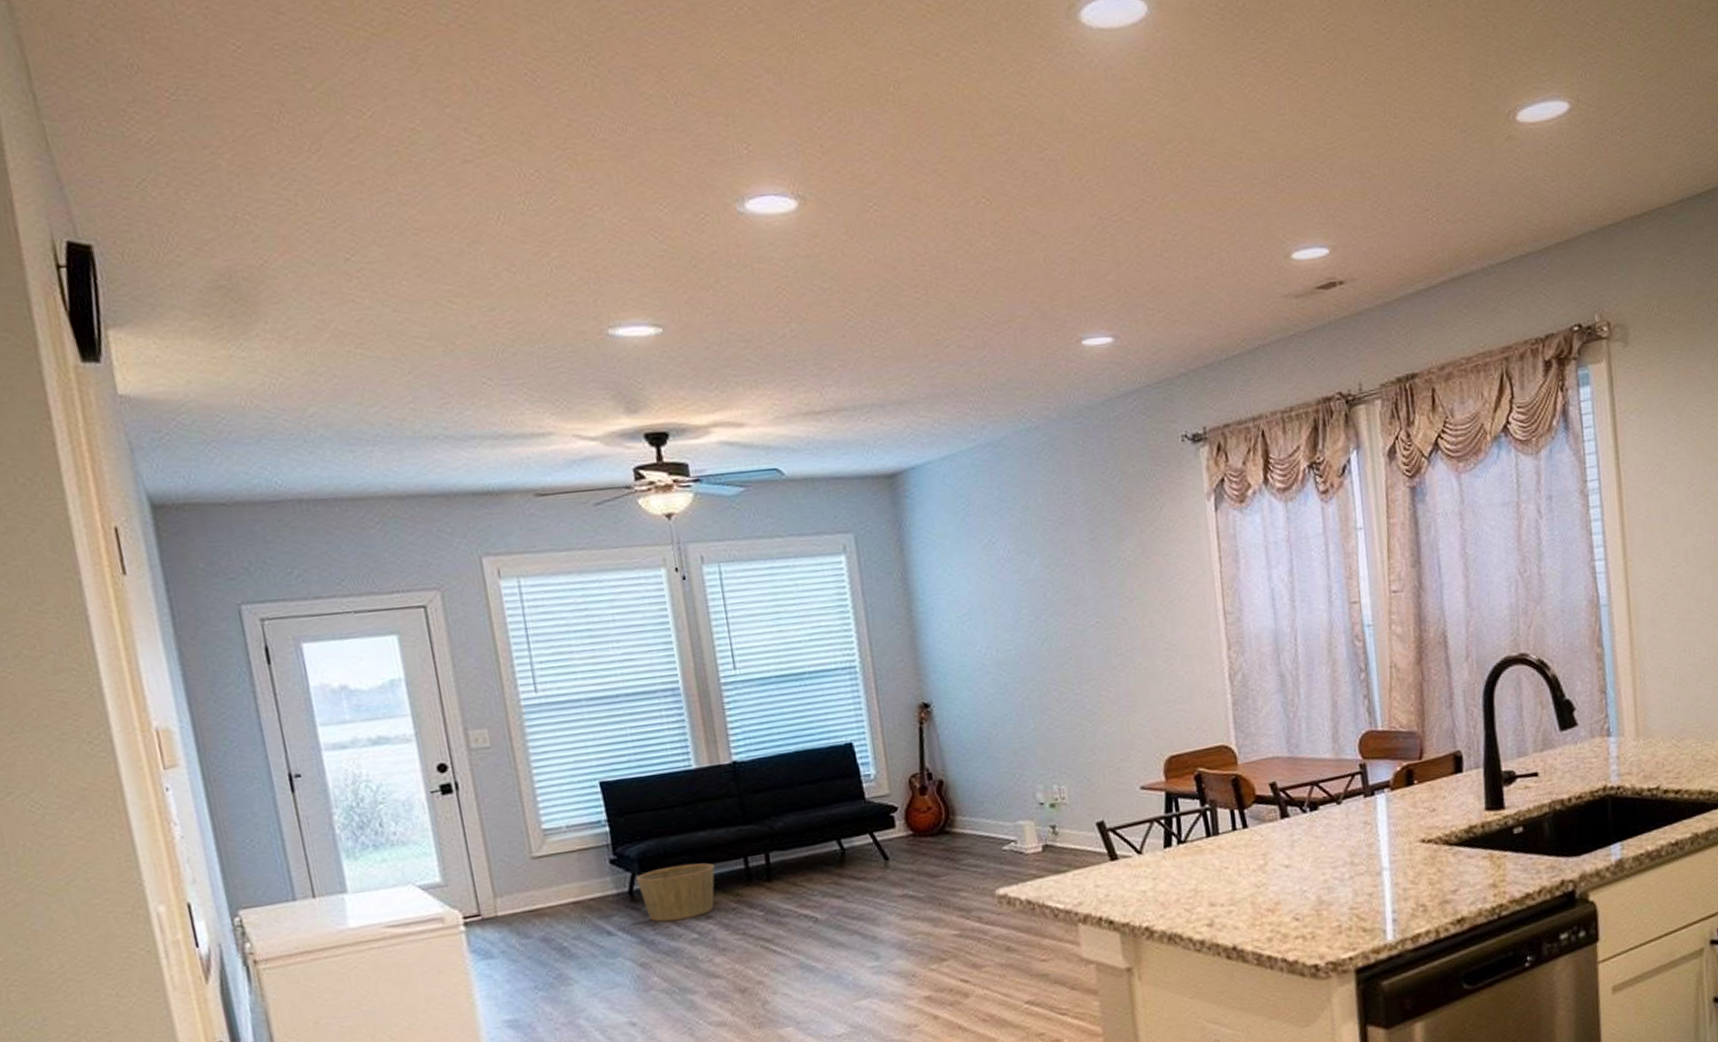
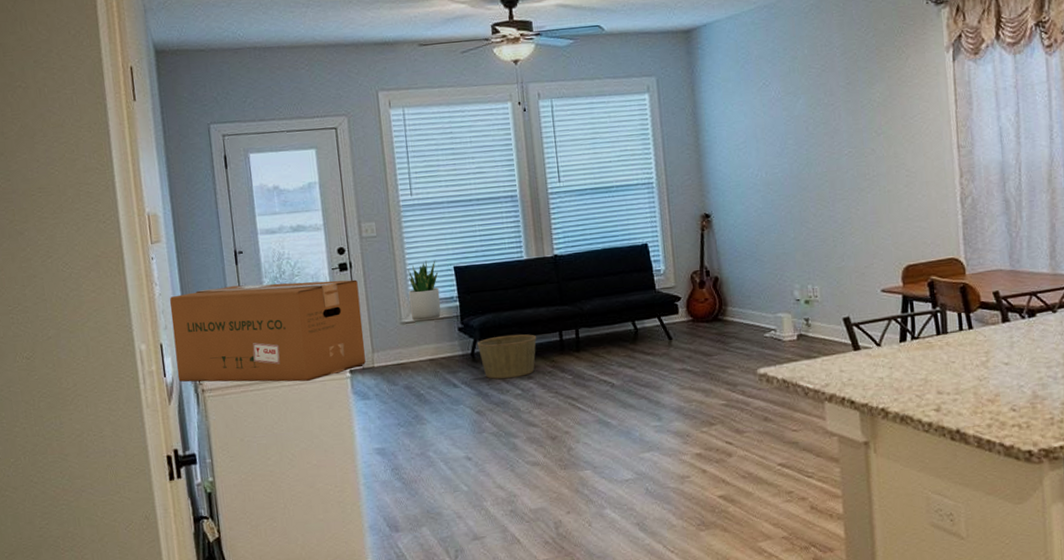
box: none [197,804,485,953] -> present [169,279,366,383]
planter: none [537,774,585,855] -> present [408,260,441,322]

